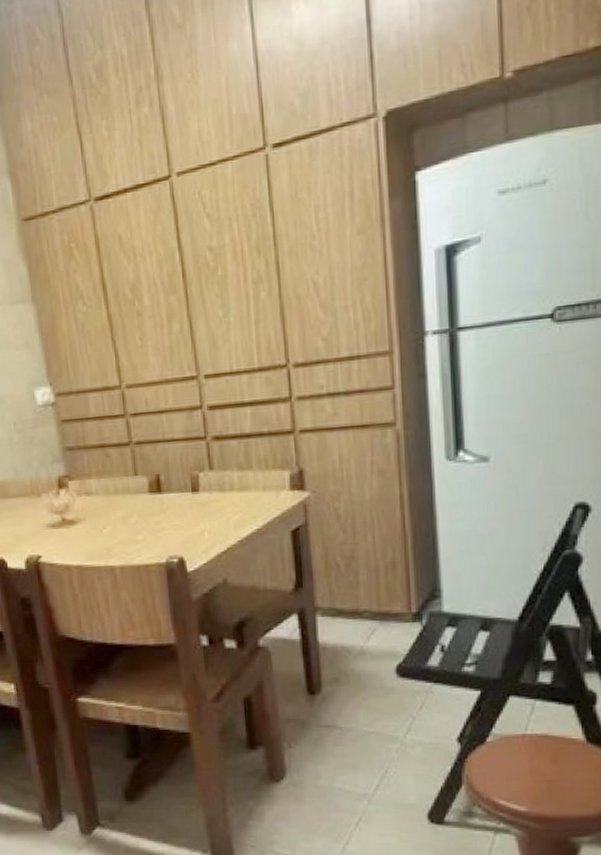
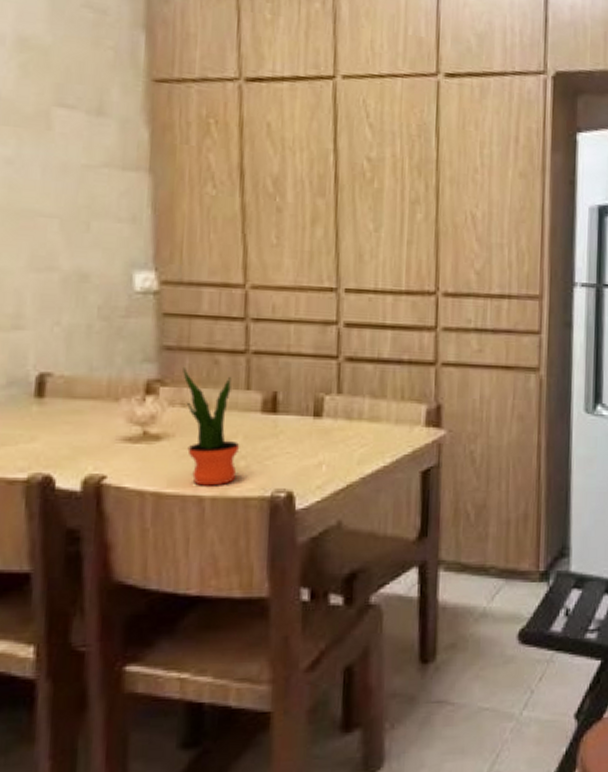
potted plant: none [83,462,137,558] -> present [183,366,240,486]

